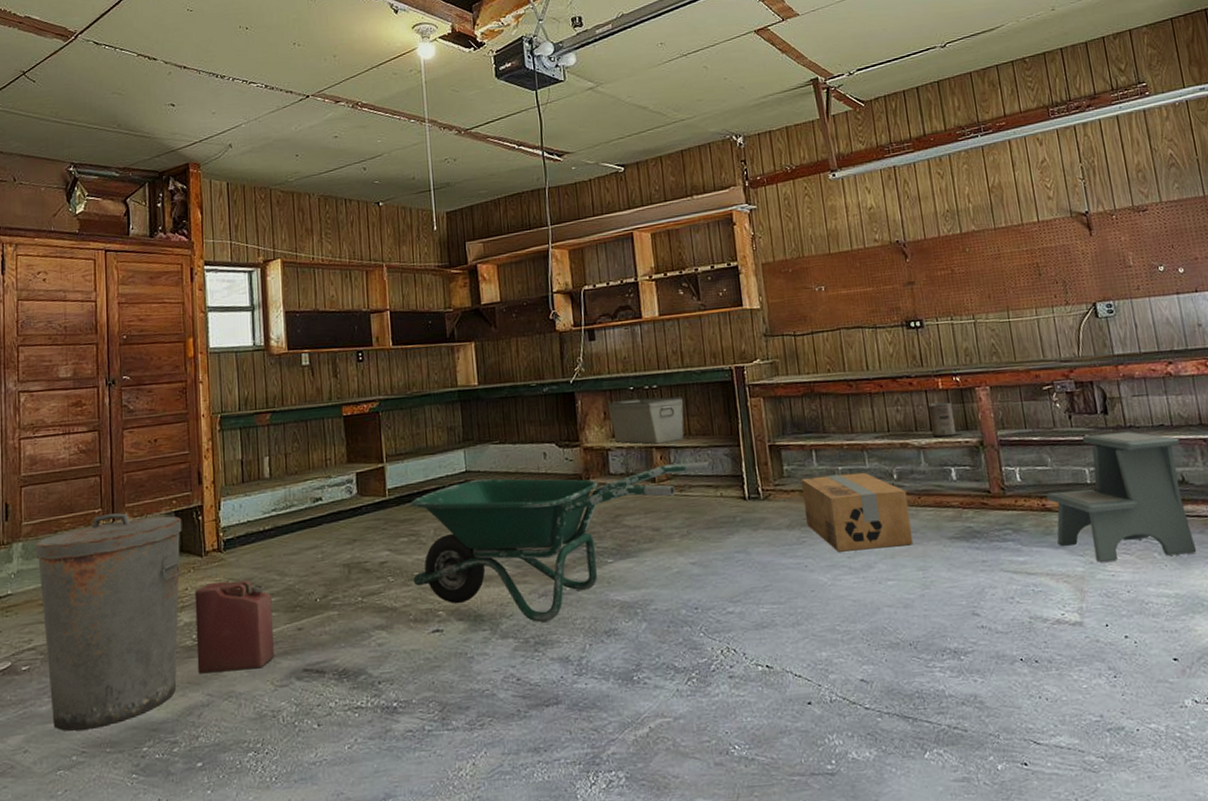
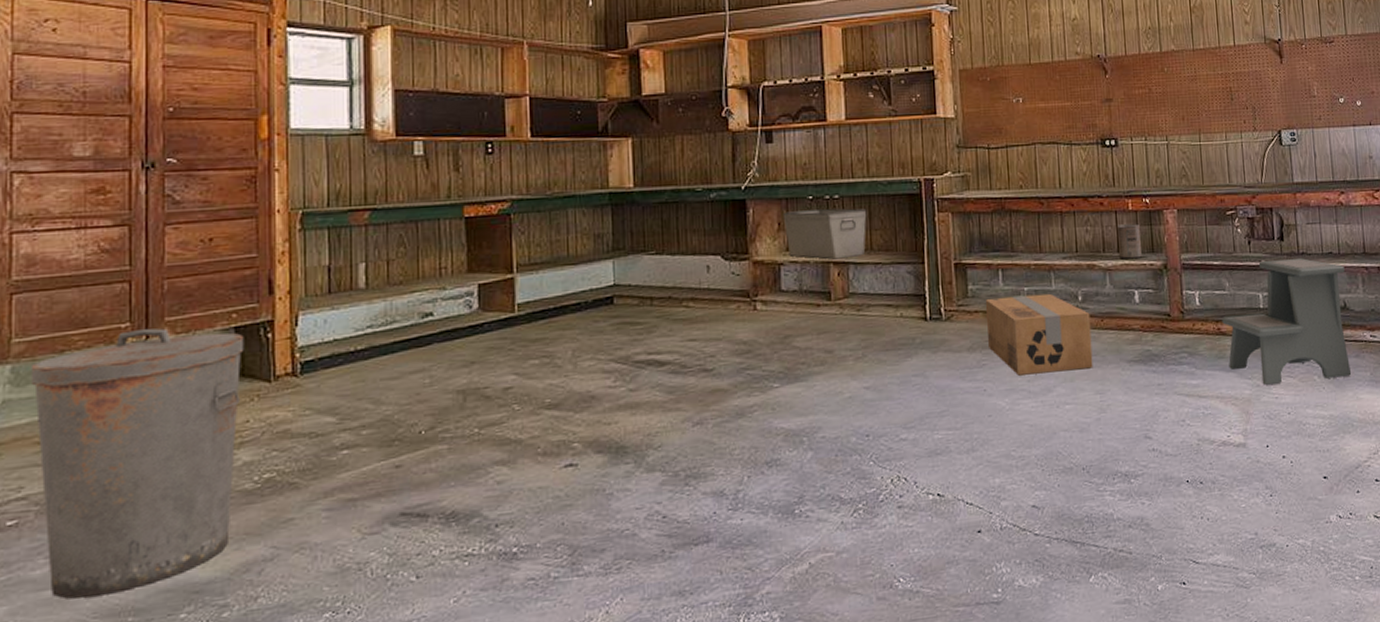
jerry can: present [194,580,274,674] -> none [258,410,363,523]
wheelbarrow: present [411,461,711,623] -> none [544,278,892,454]

